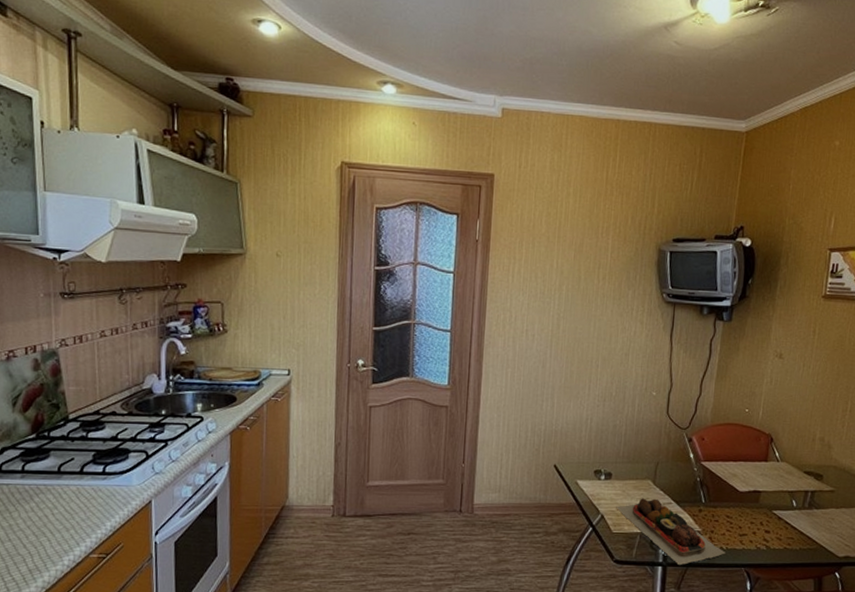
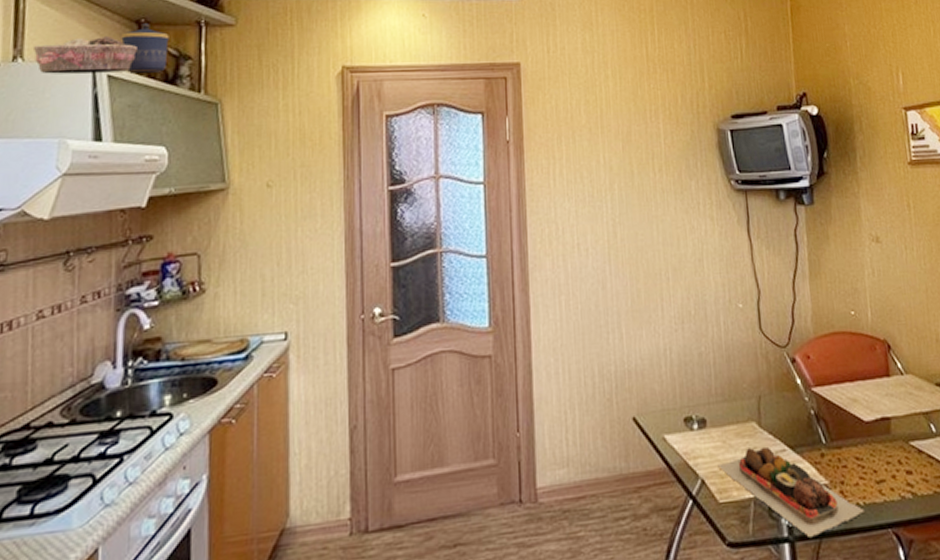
decorative basket: none [85,114,171,148] -> present [32,35,137,74]
decorative jar: none [157,107,197,153] -> present [121,23,169,75]

